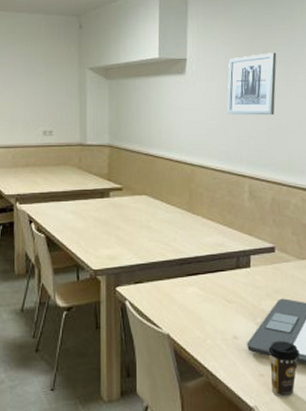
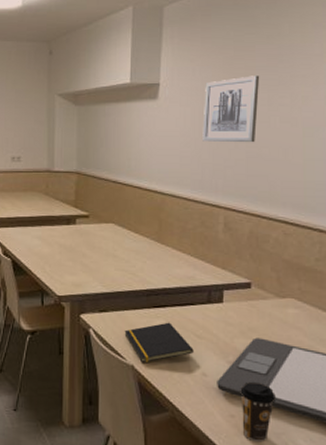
notepad: none [159,289,225,331] -> present [124,322,194,363]

